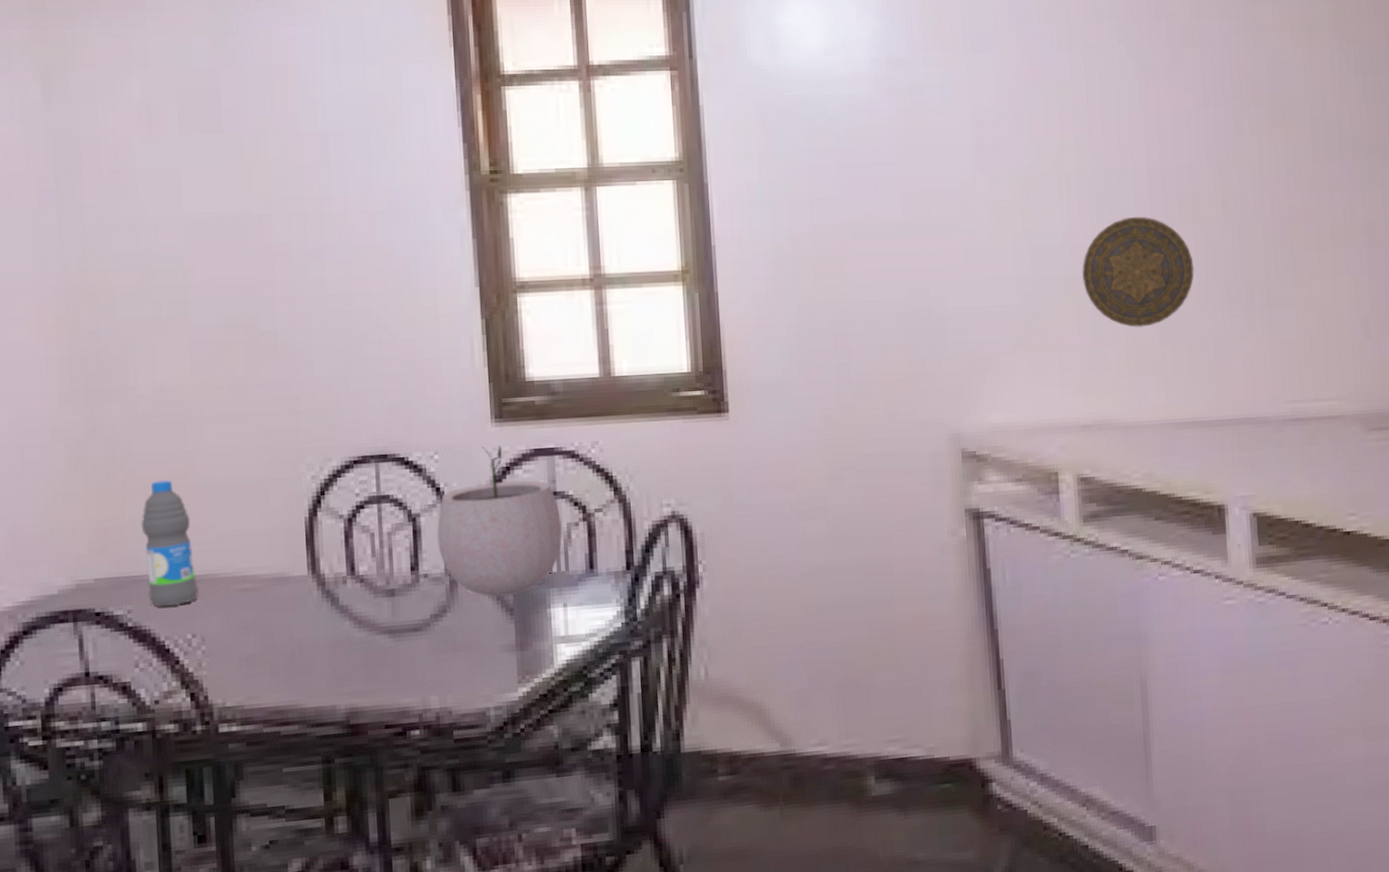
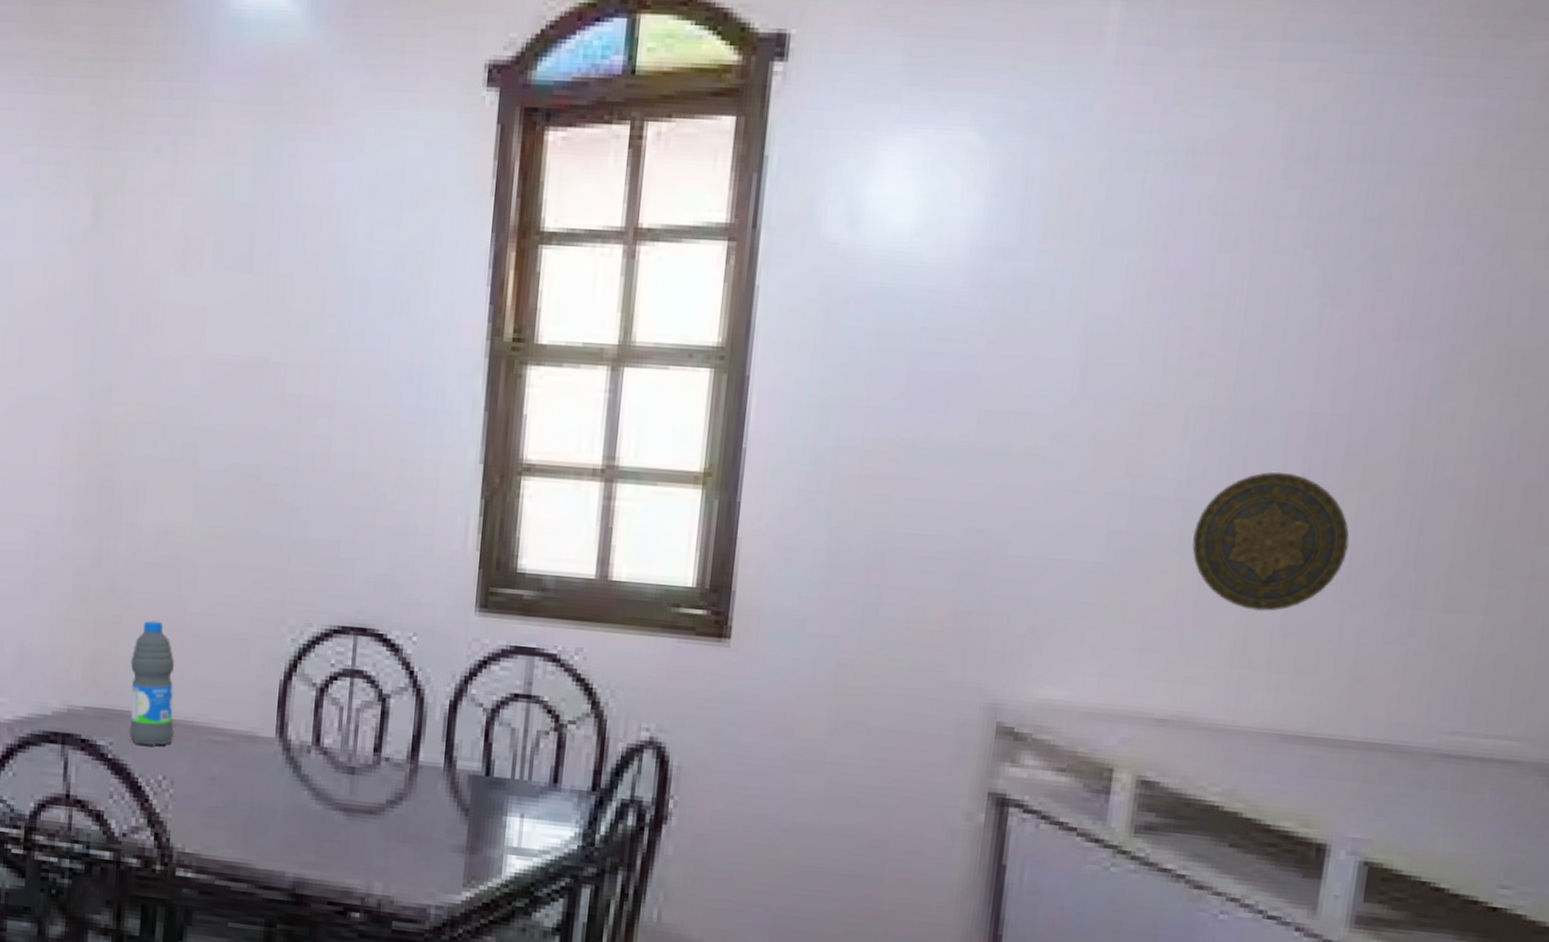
plant pot: present [437,446,563,597] -> none [403,636,532,796]

